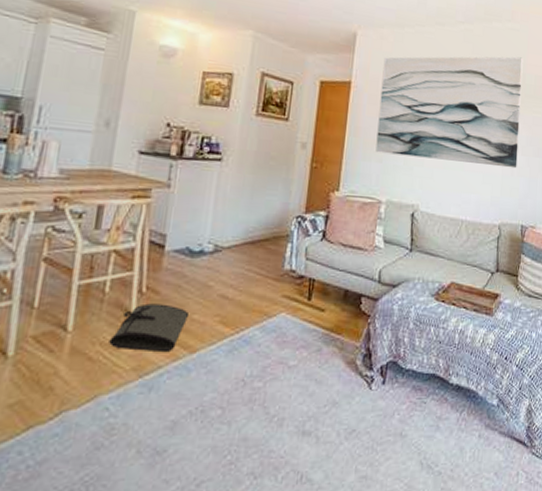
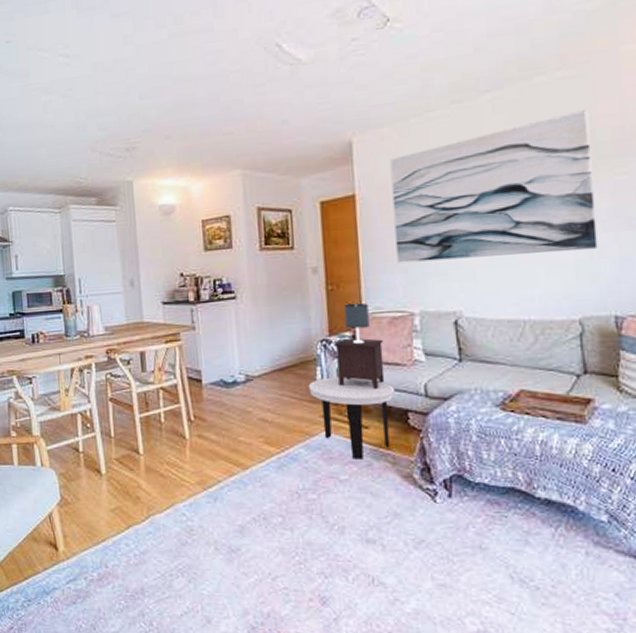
tool roll: present [109,303,190,353] -> none [173,429,236,470]
side table: none [276,255,355,344] -> present [308,377,396,459]
table lamp: none [305,183,352,271] -> present [334,303,385,389]

